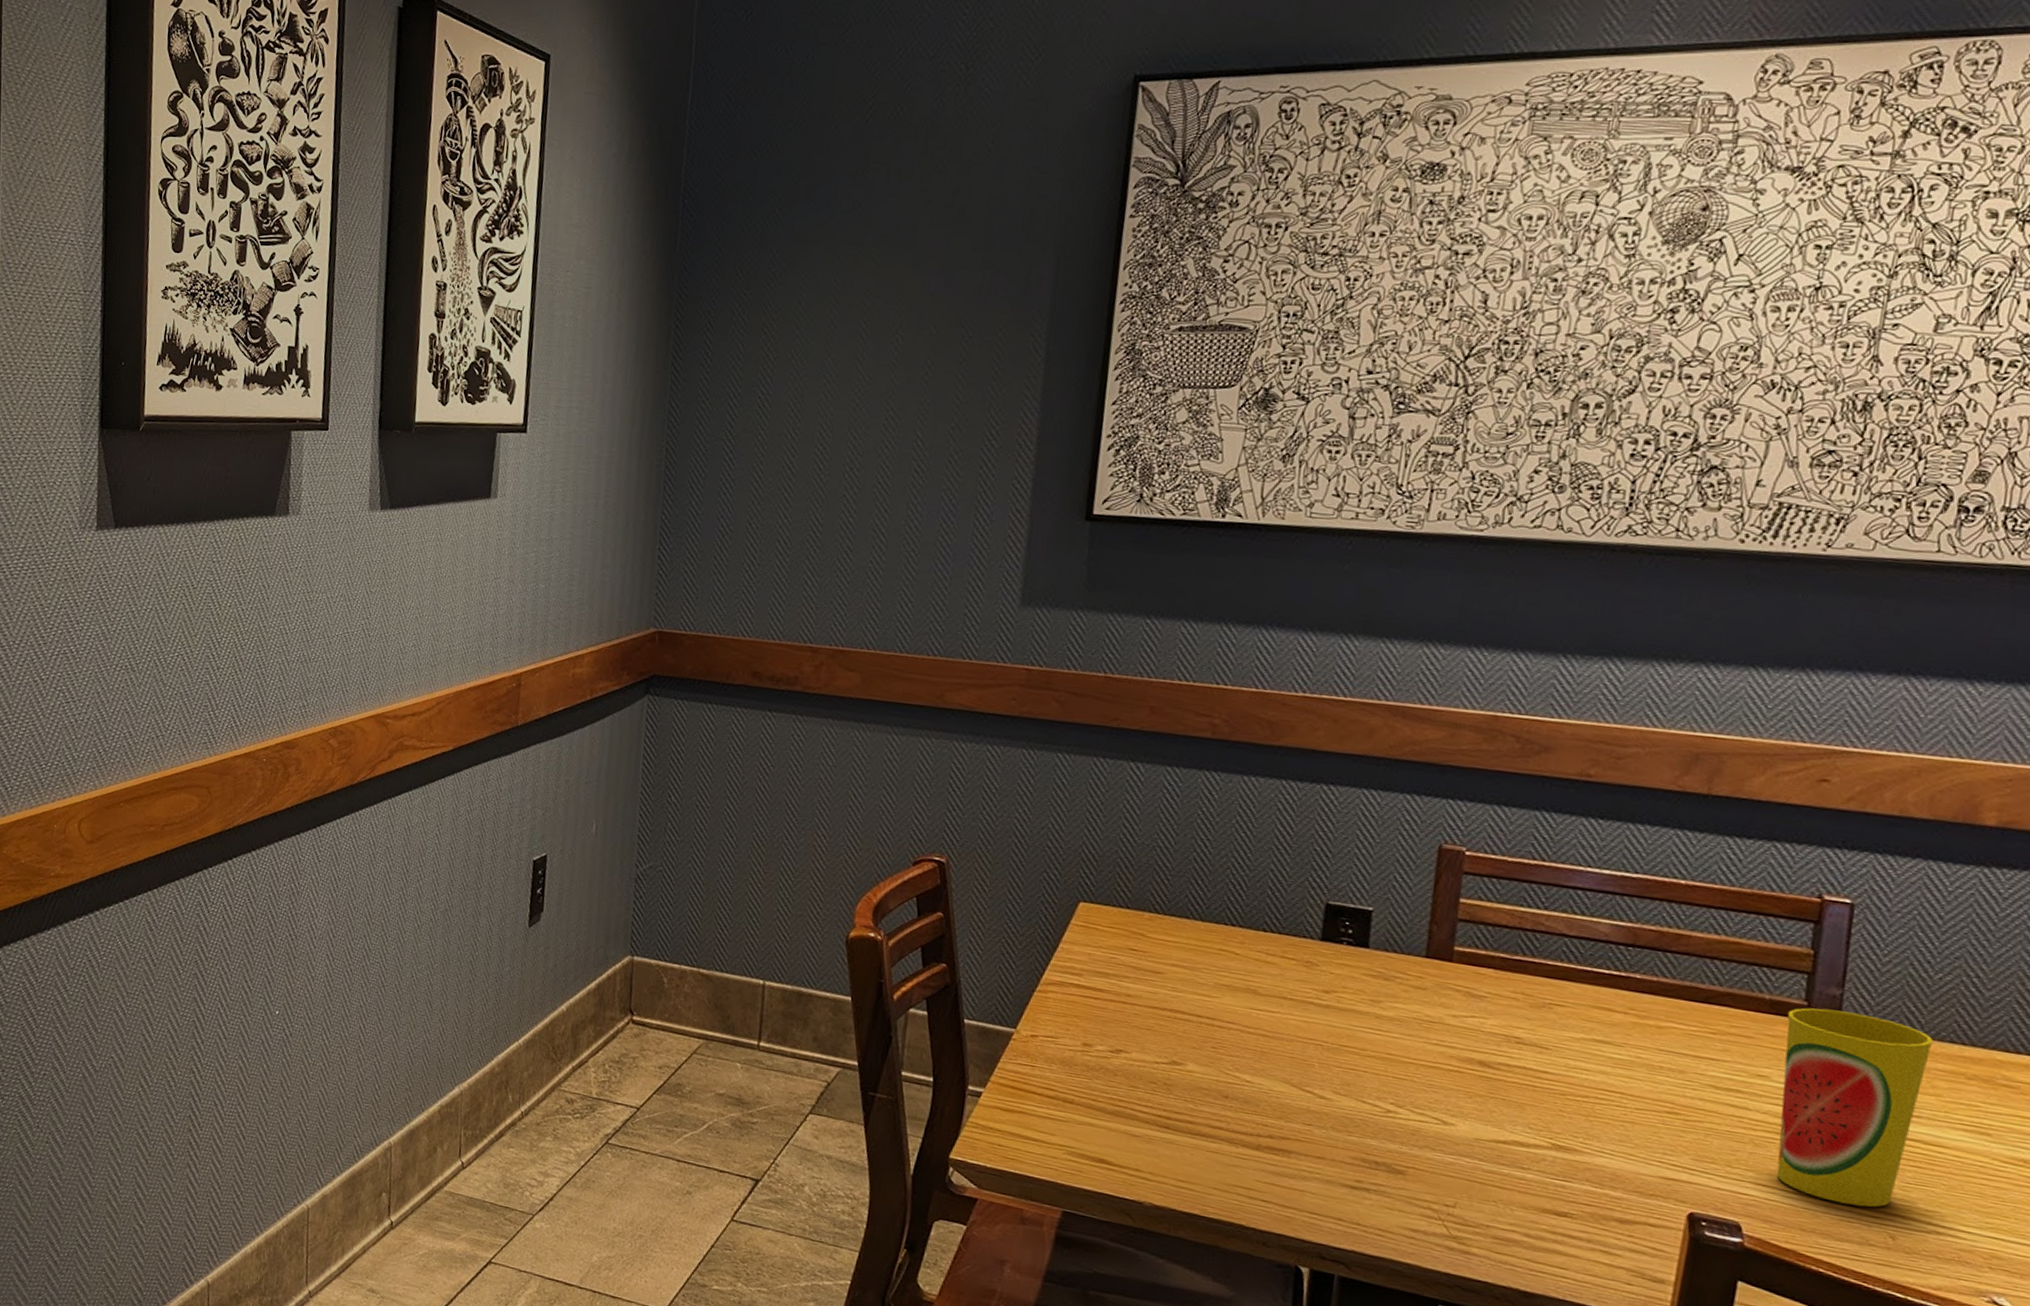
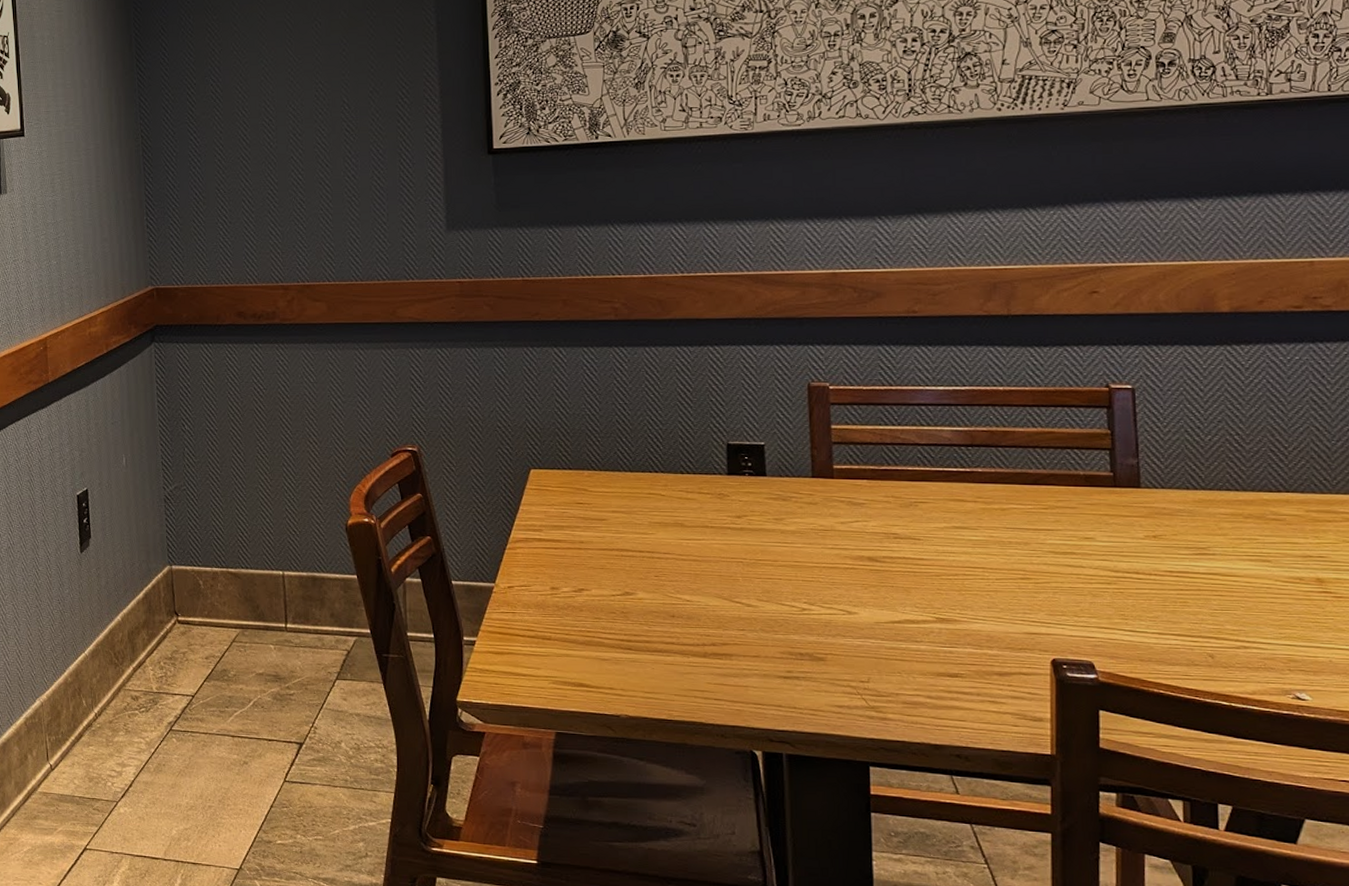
cup: present [1776,1007,1934,1208] -> none [1099,476,1214,635]

